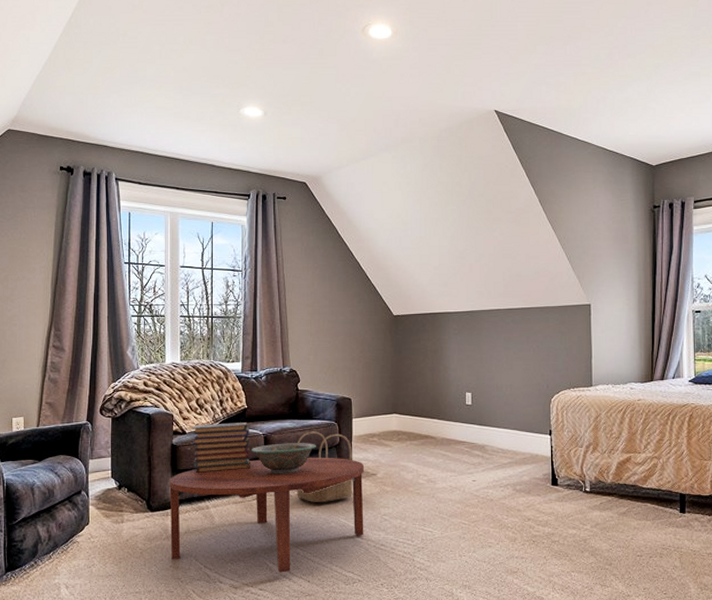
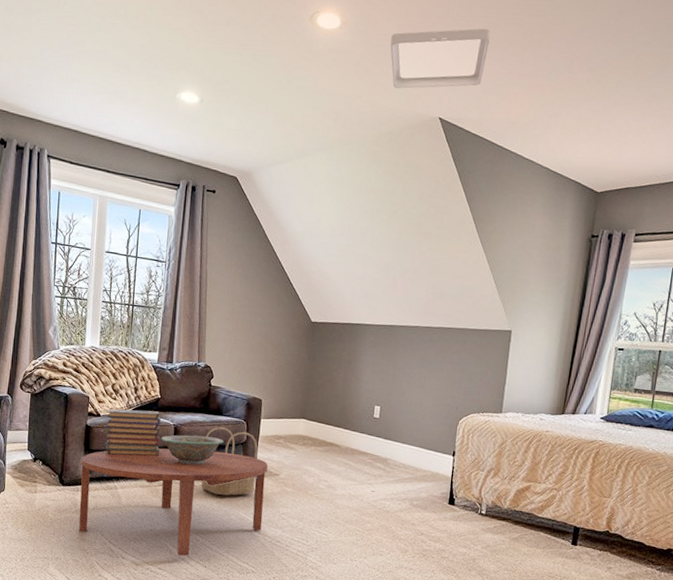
ceiling light: none [441,27,533,87] -> present [390,28,490,89]

